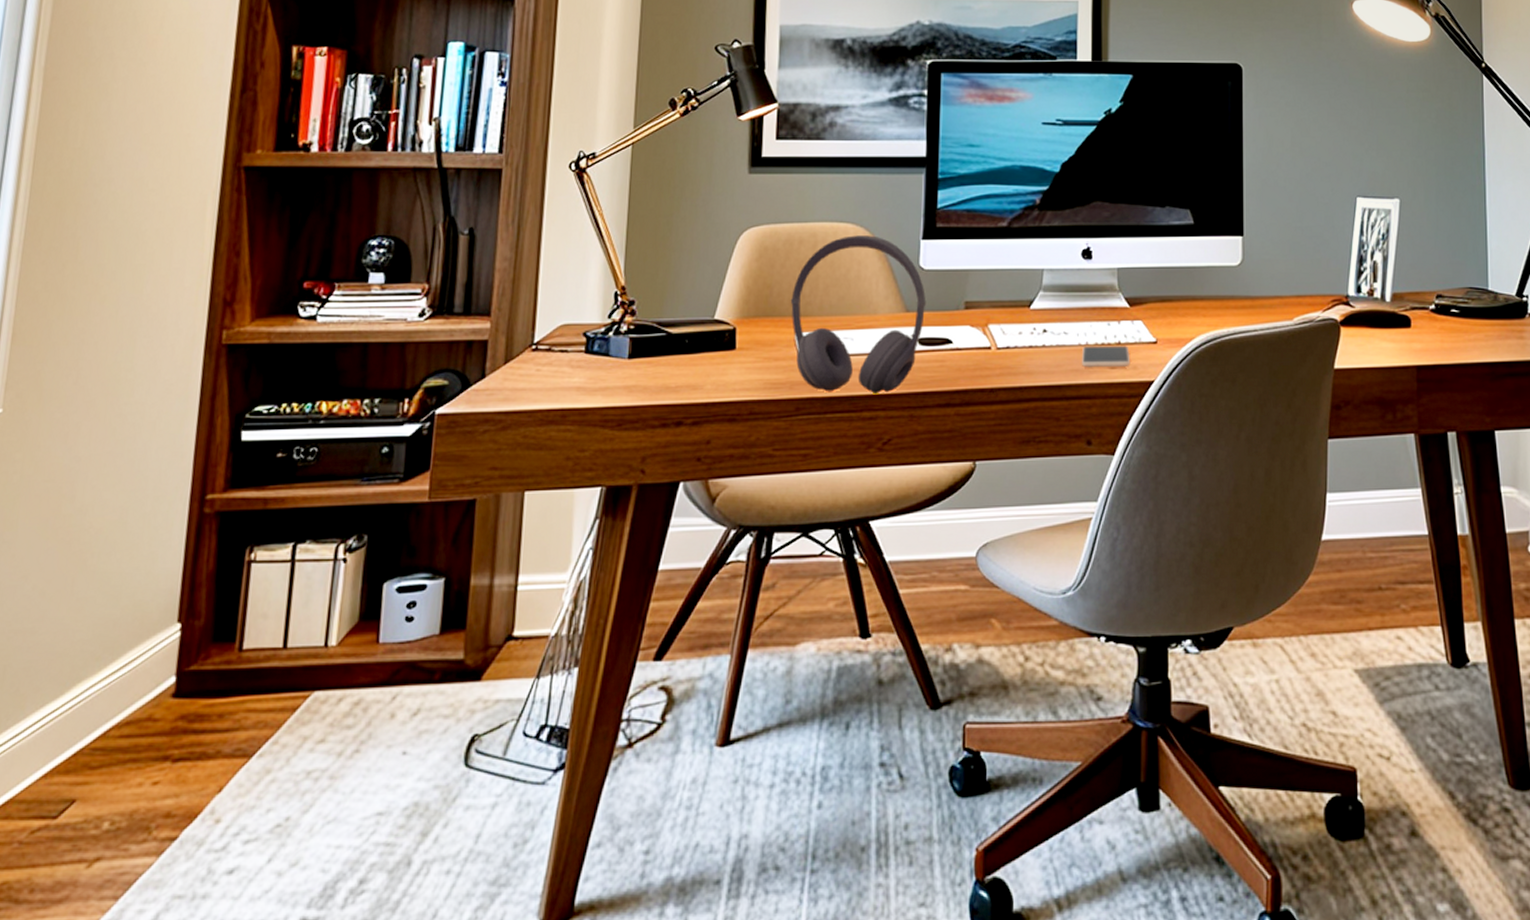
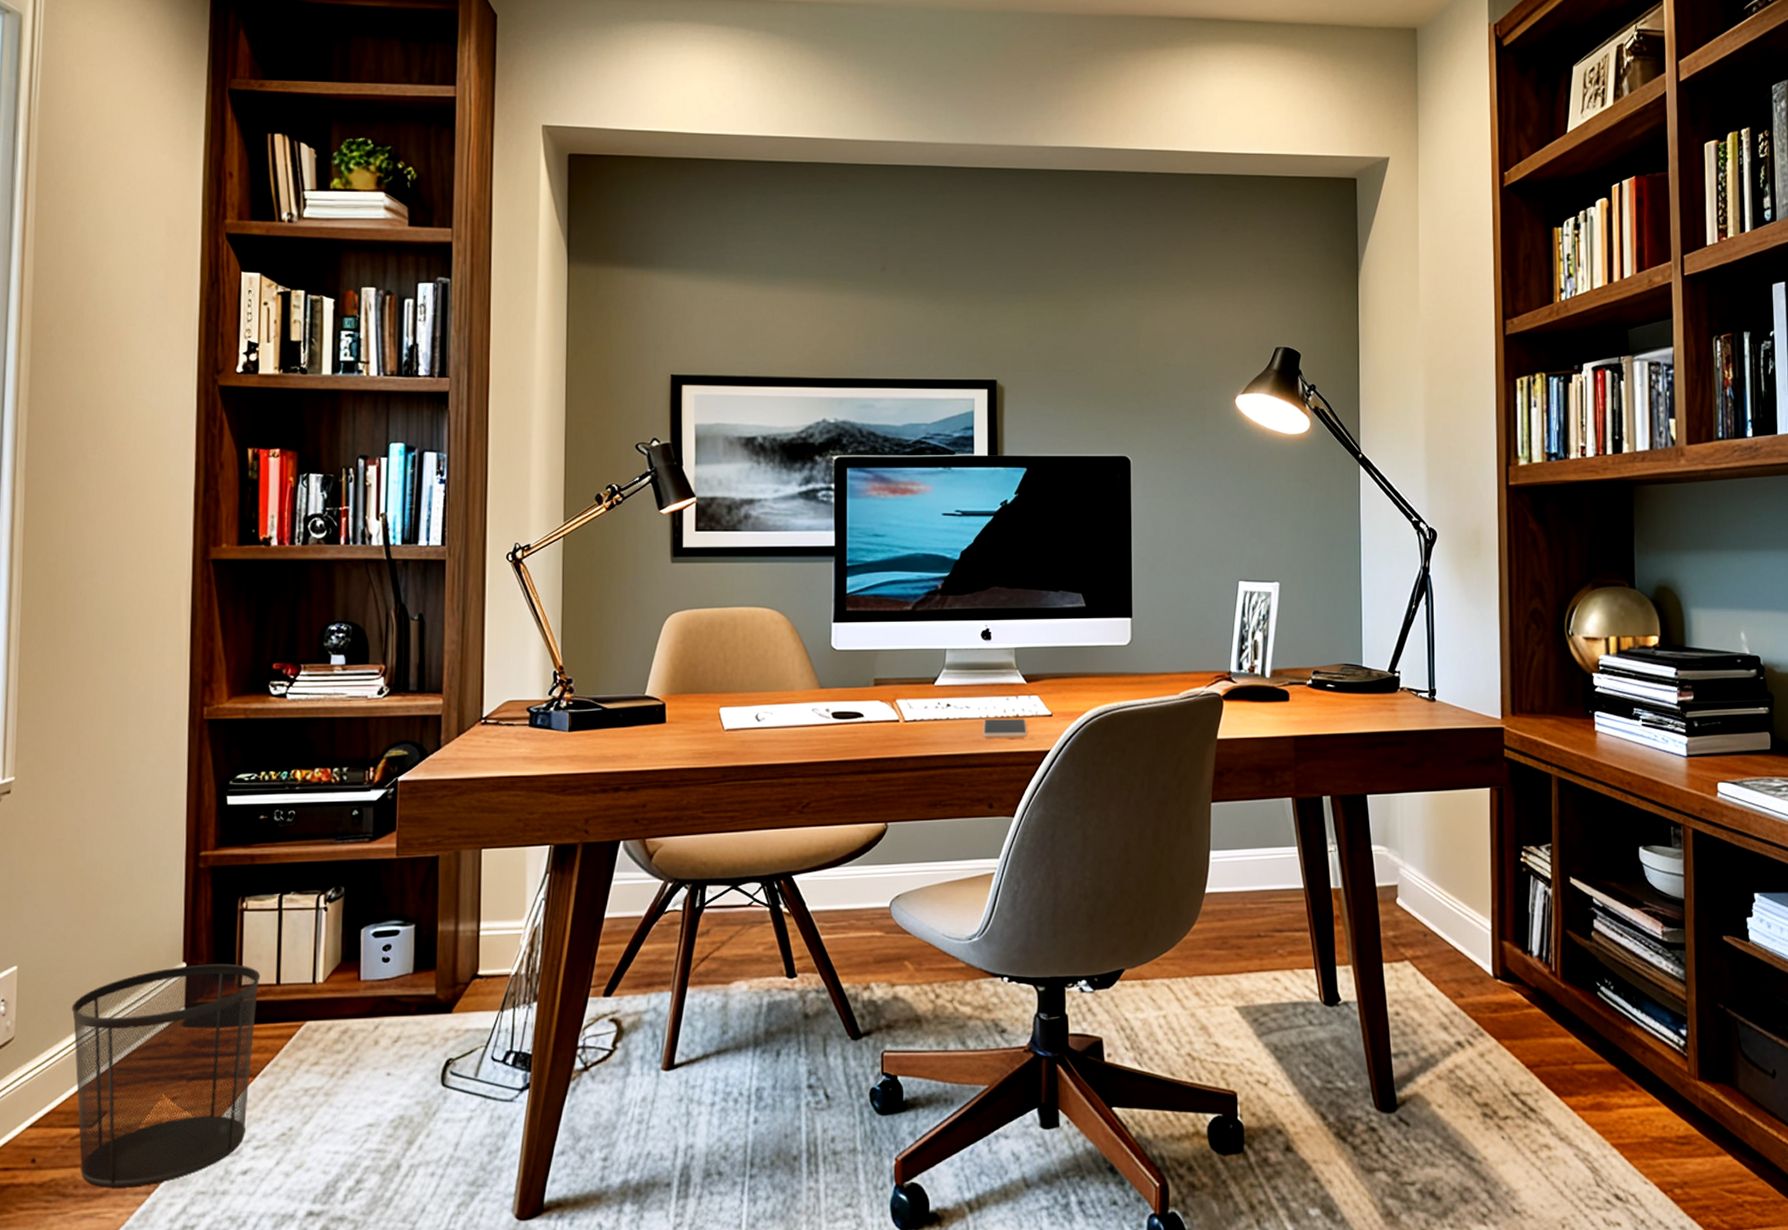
waste bin: none [38,624,266,892] -> present [71,963,261,1188]
headphones: present [790,235,927,395] -> none [714,619,839,763]

